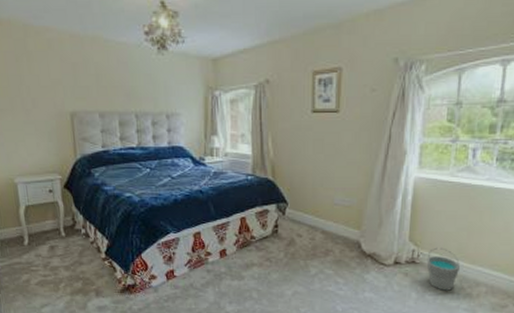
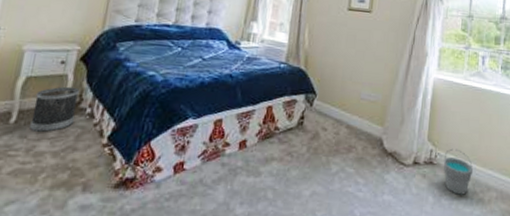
wastebasket: none [37,212,74,251] -> present [29,86,79,132]

